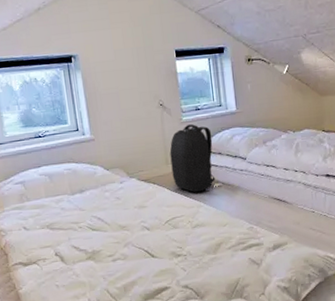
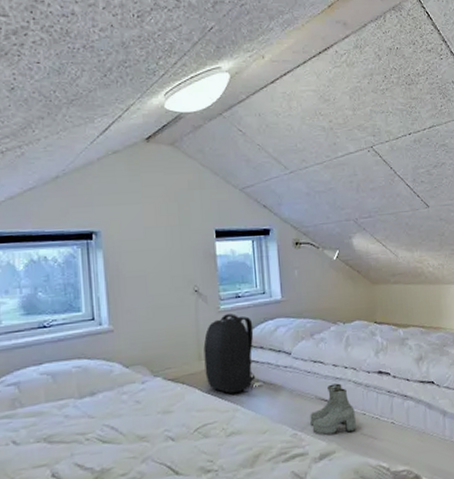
boots: none [264,184,306,229] -> present [310,383,356,435]

